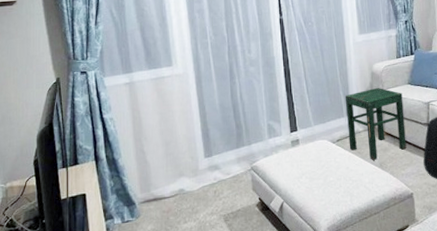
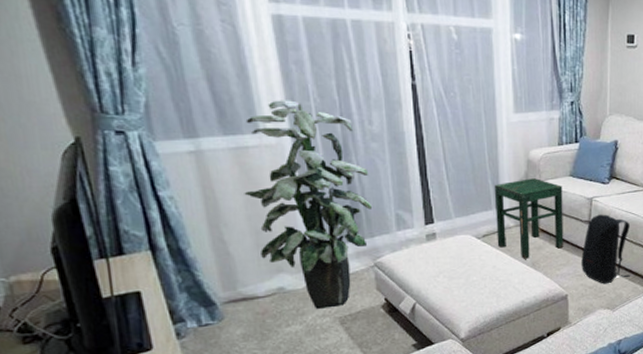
indoor plant: none [159,39,251,208] -> present [244,100,373,309]

